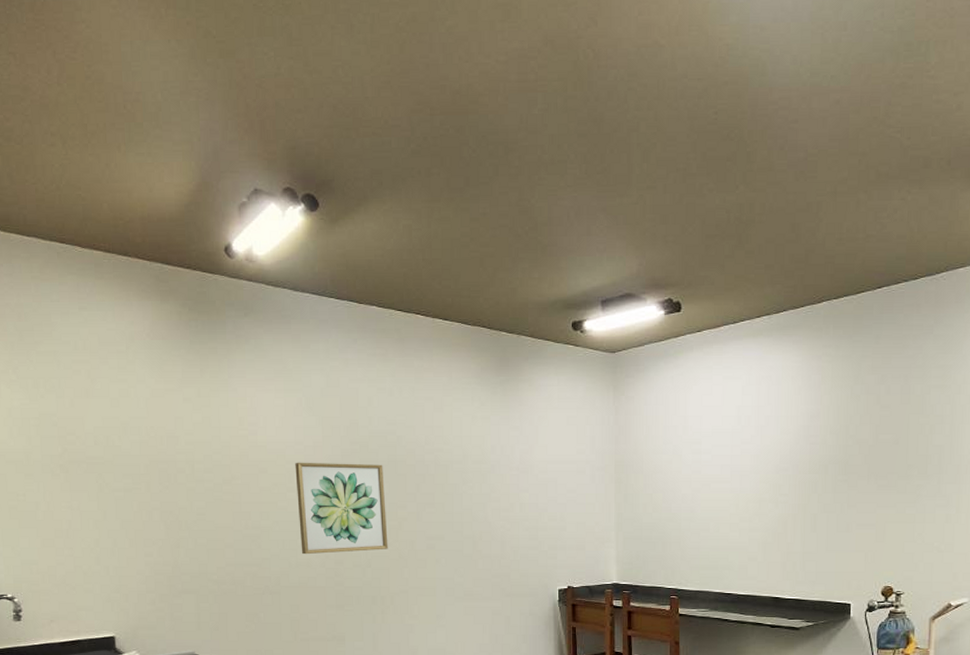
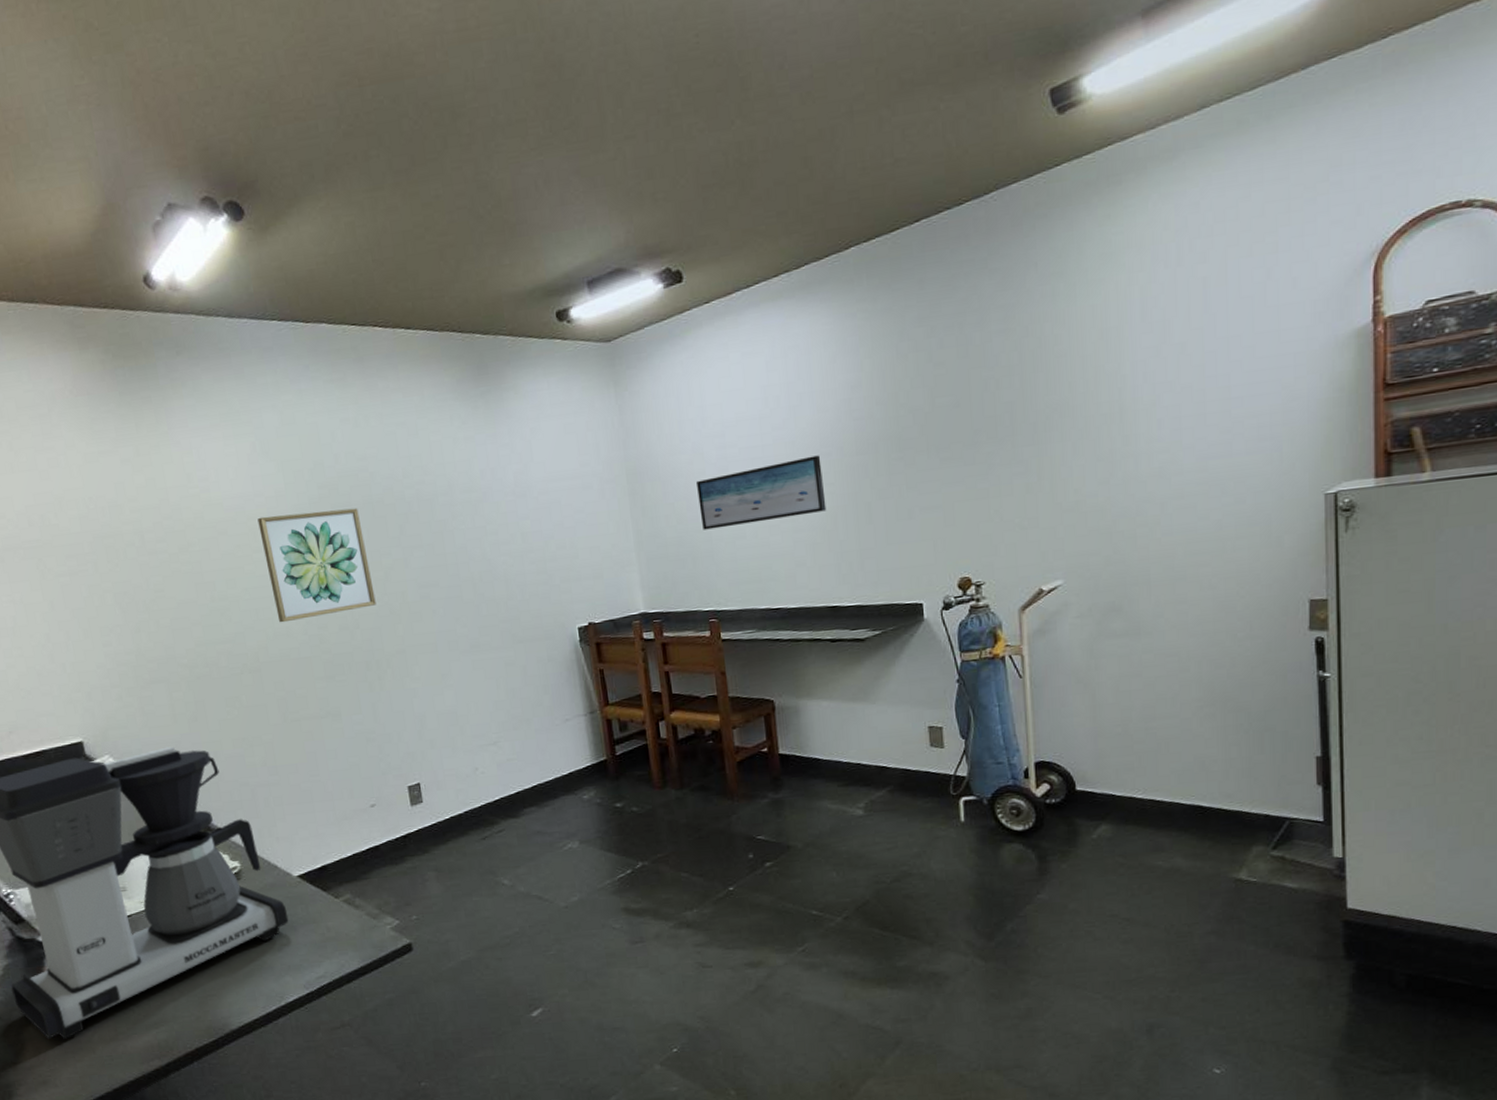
wall art: none [673,469,780,520] -> present [697,455,827,530]

